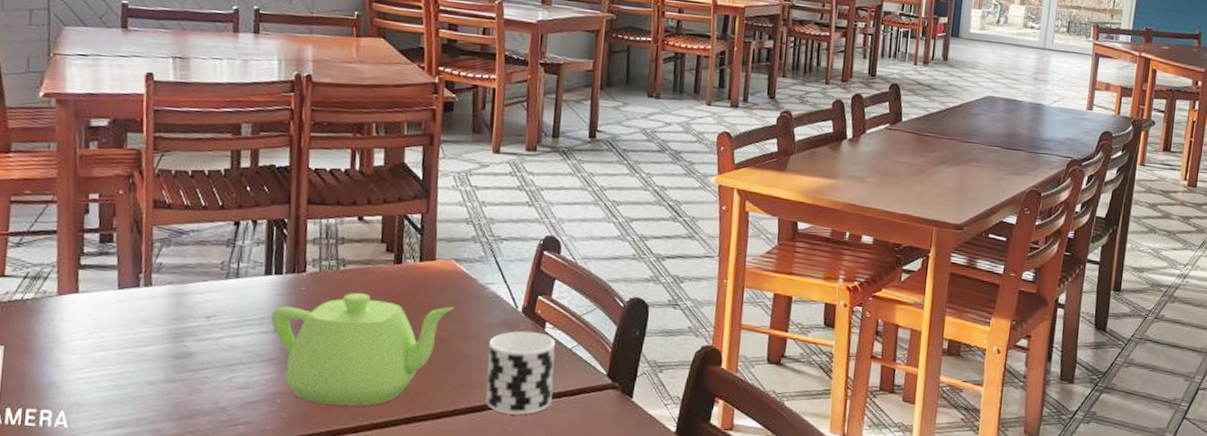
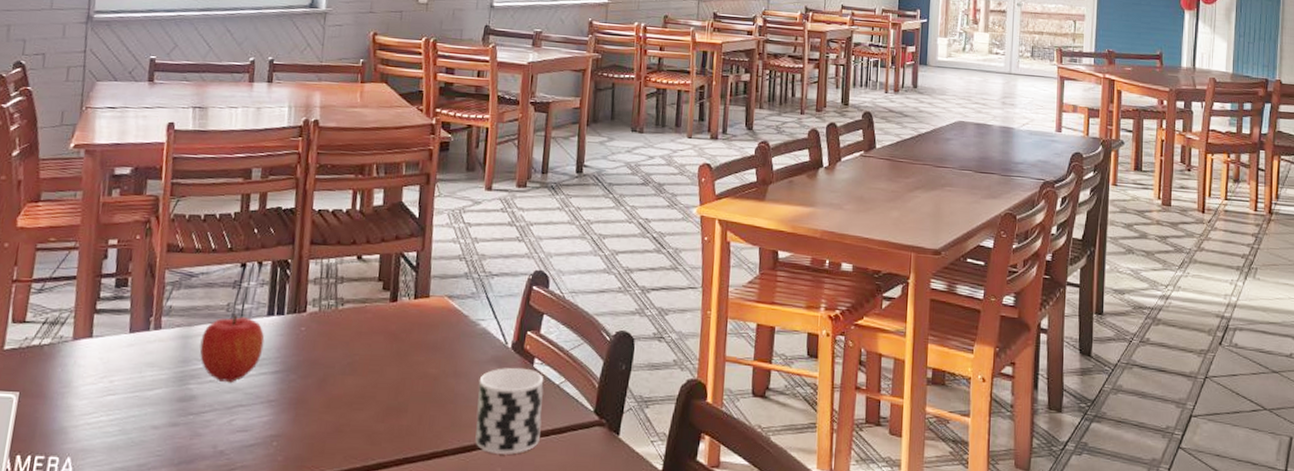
fruit: none [194,272,263,341] -> present [199,314,265,383]
teapot: present [271,293,454,406] -> none [271,332,446,448]

